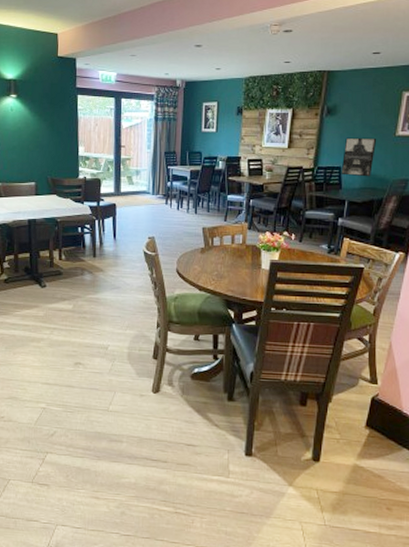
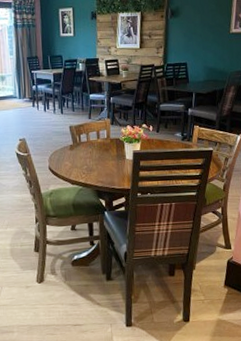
wall art: present [341,137,377,177] -> none [187,35,215,71]

